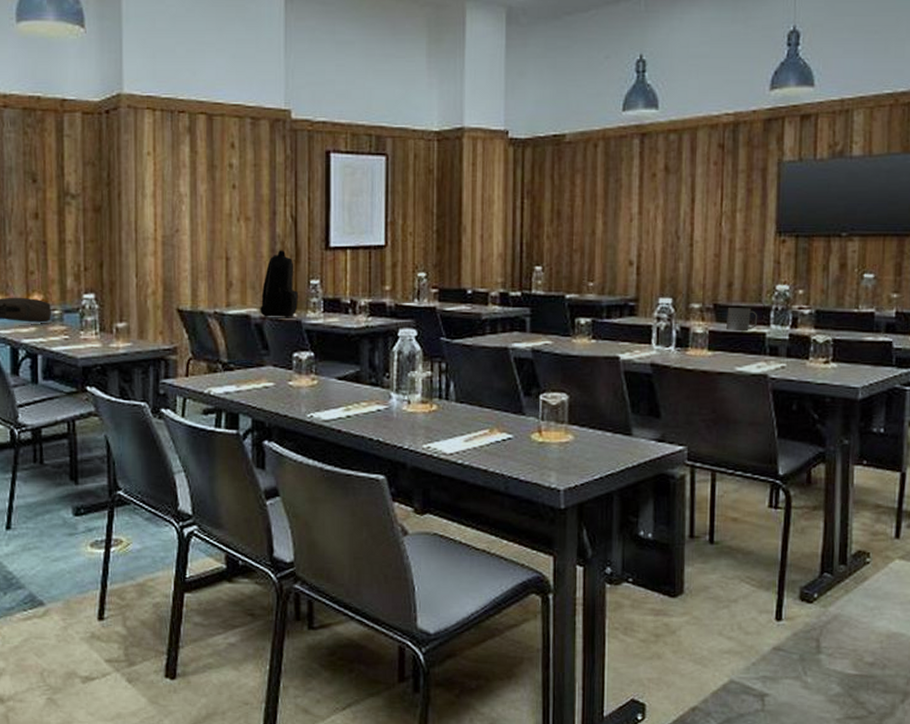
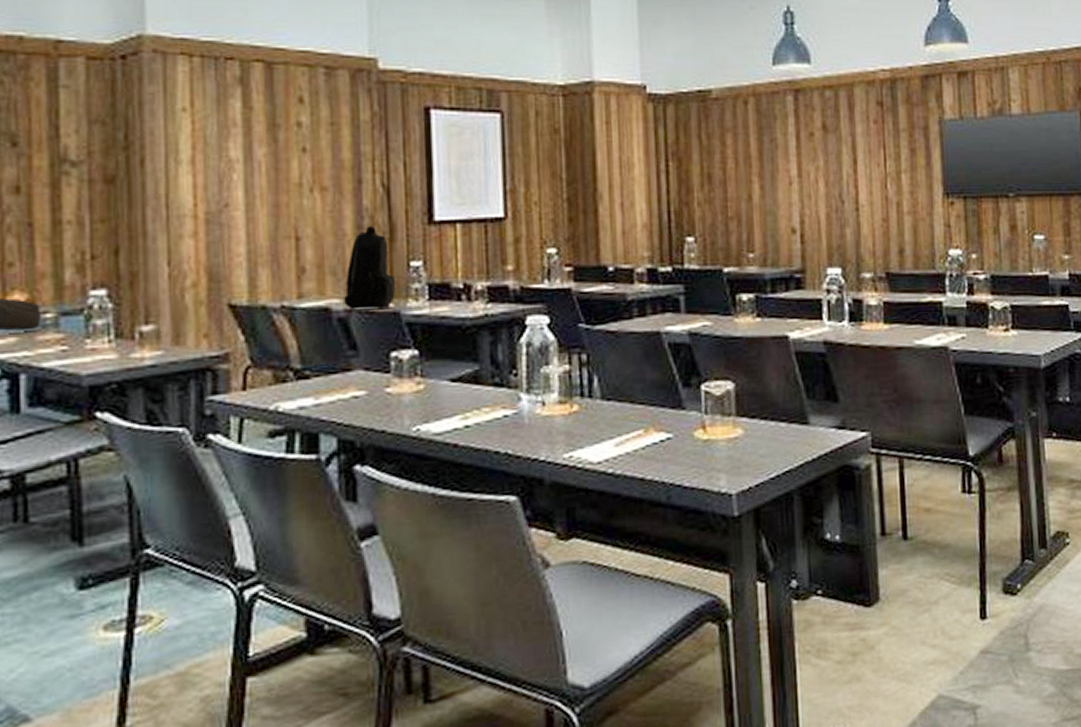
mug: present [726,308,758,332] -> none [900,275,933,302]

